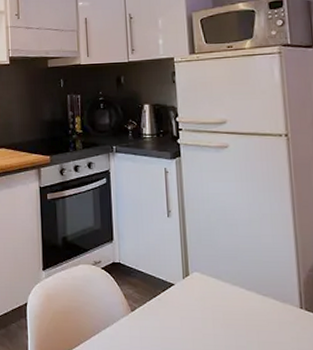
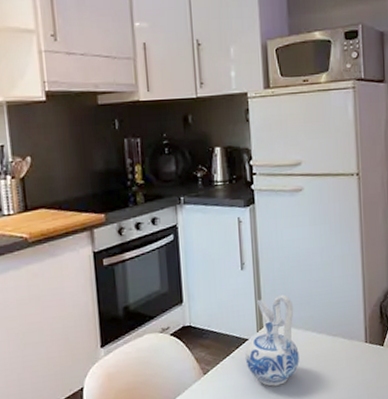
ceramic pitcher: none [171,246,227,336] -> present [245,294,299,387]

